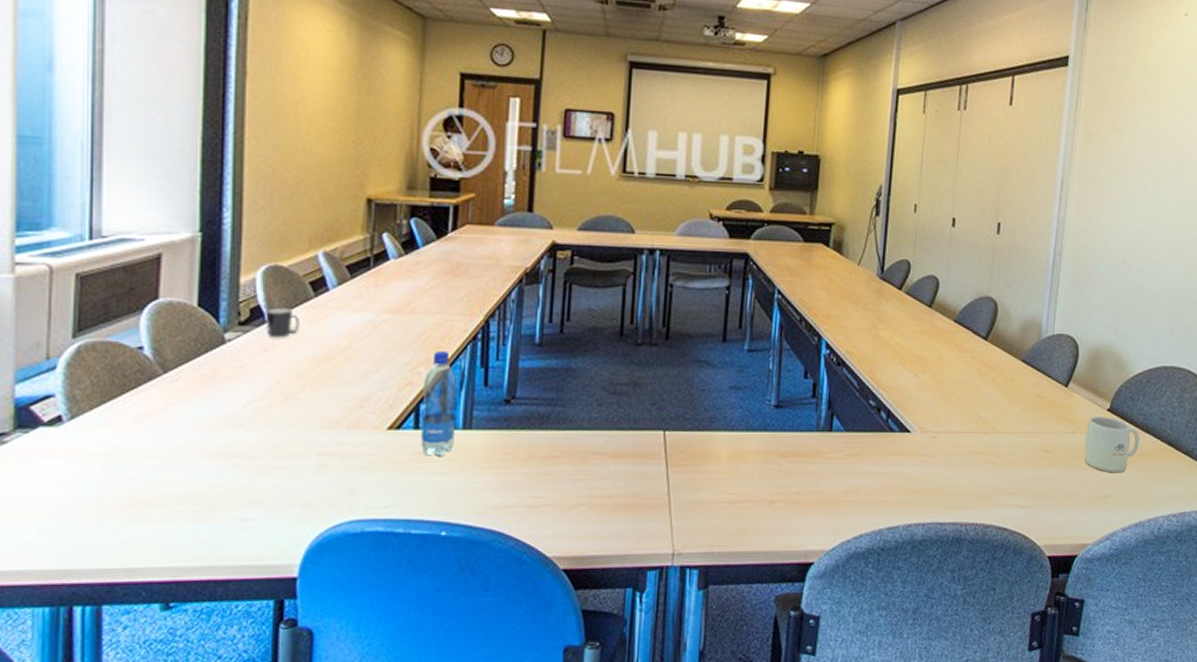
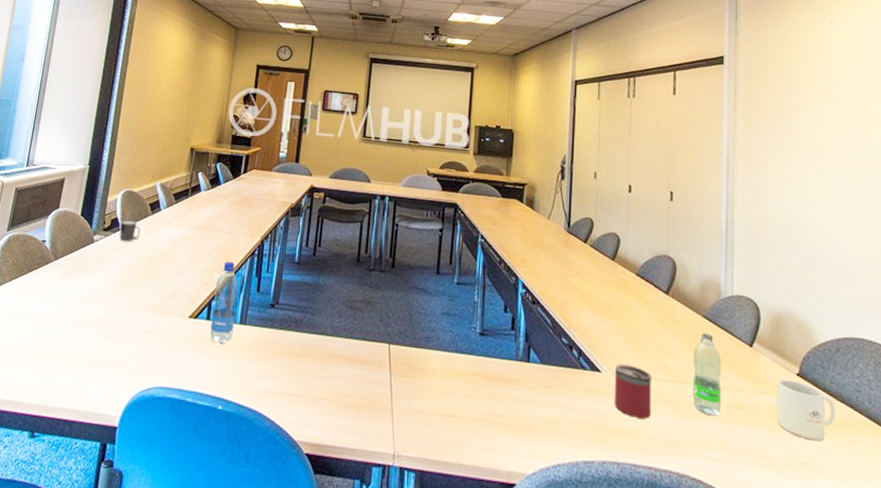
beverage cup: none [922,421,965,475] -> present [613,364,652,419]
bottle: none [1004,377,1036,463] -> present [692,333,722,416]

